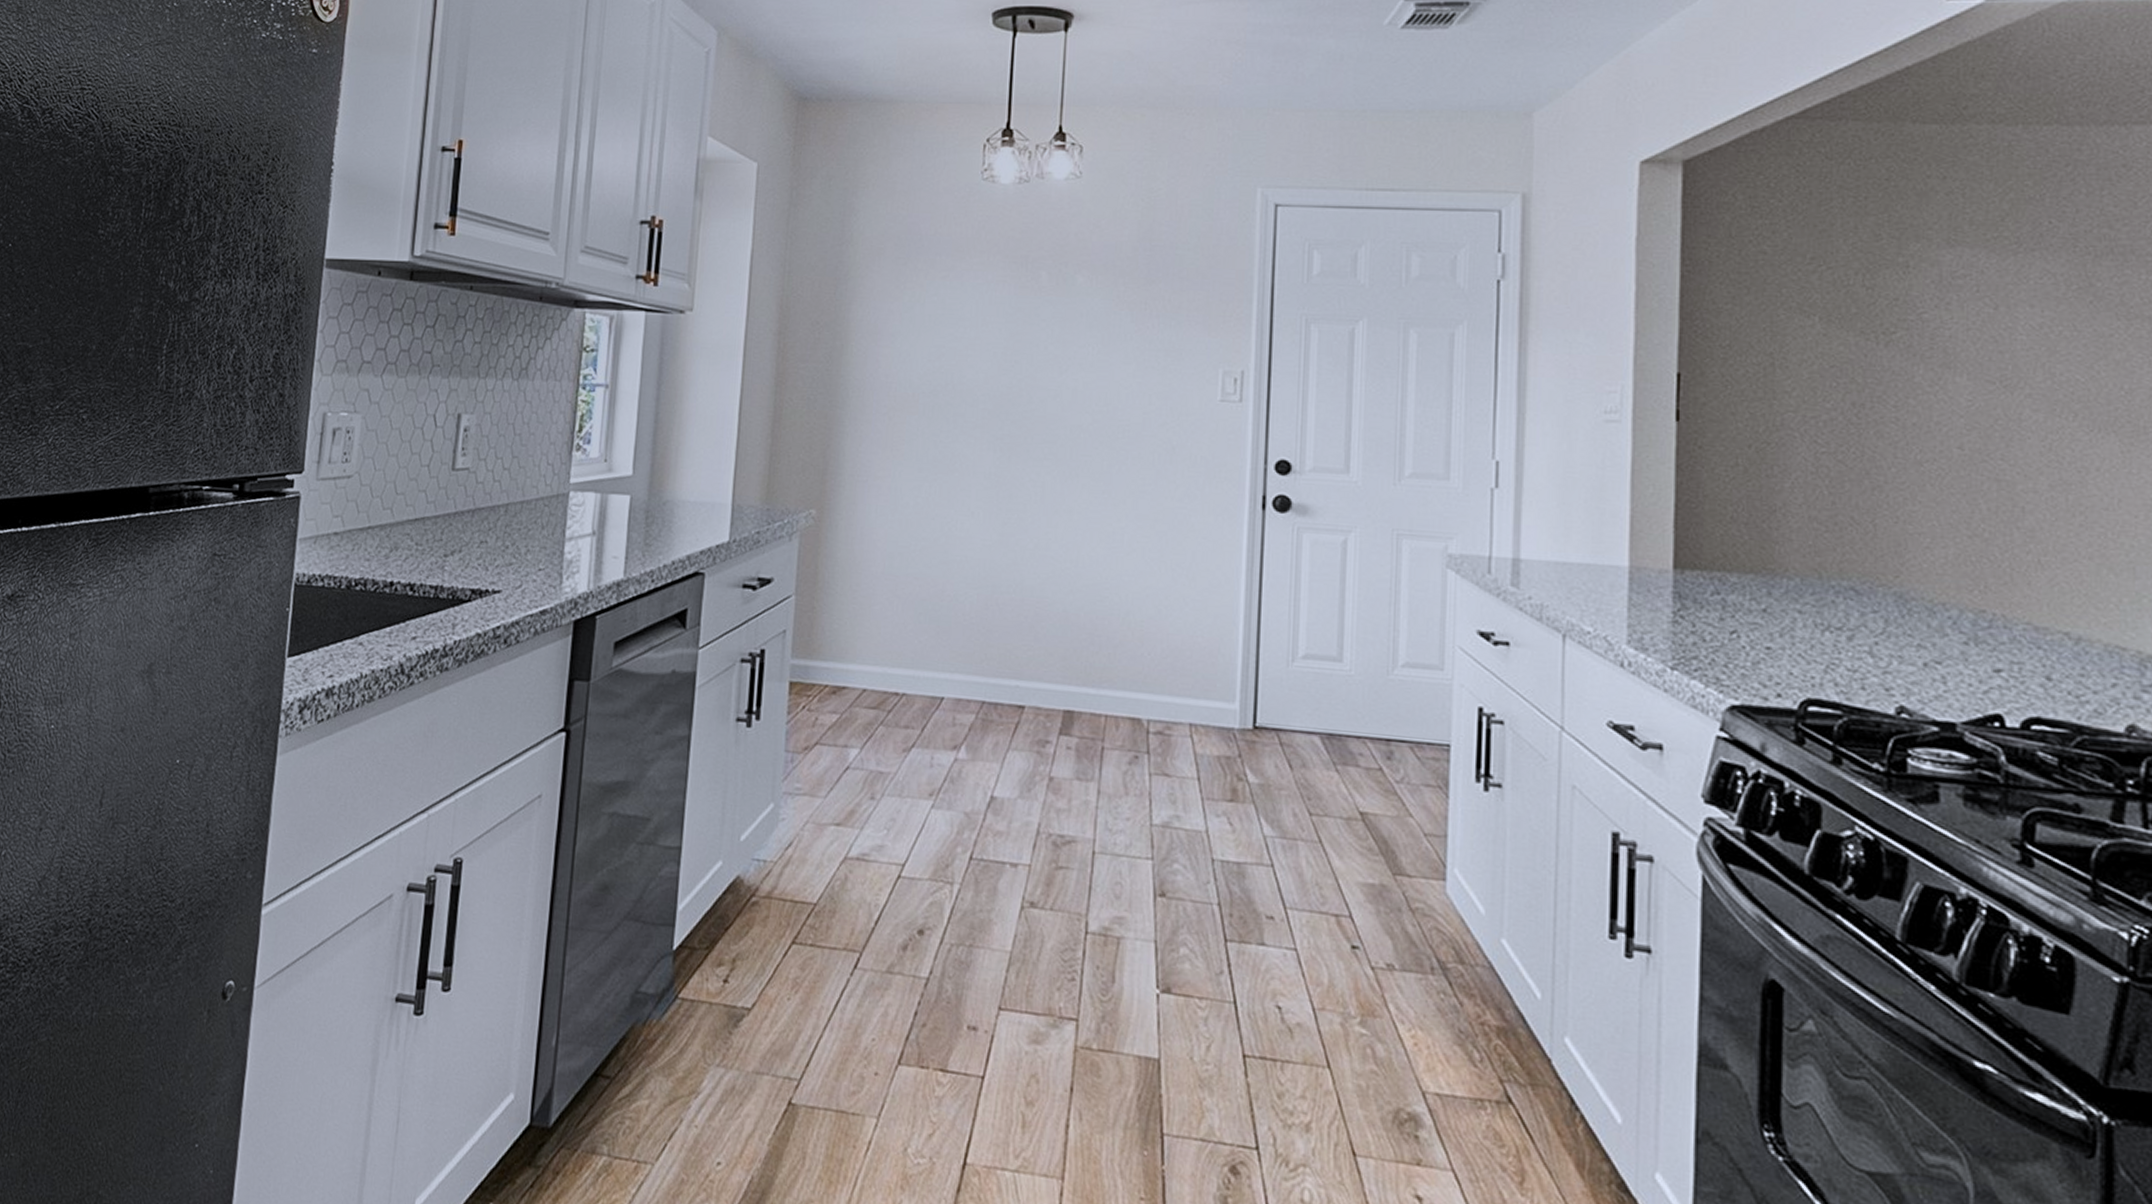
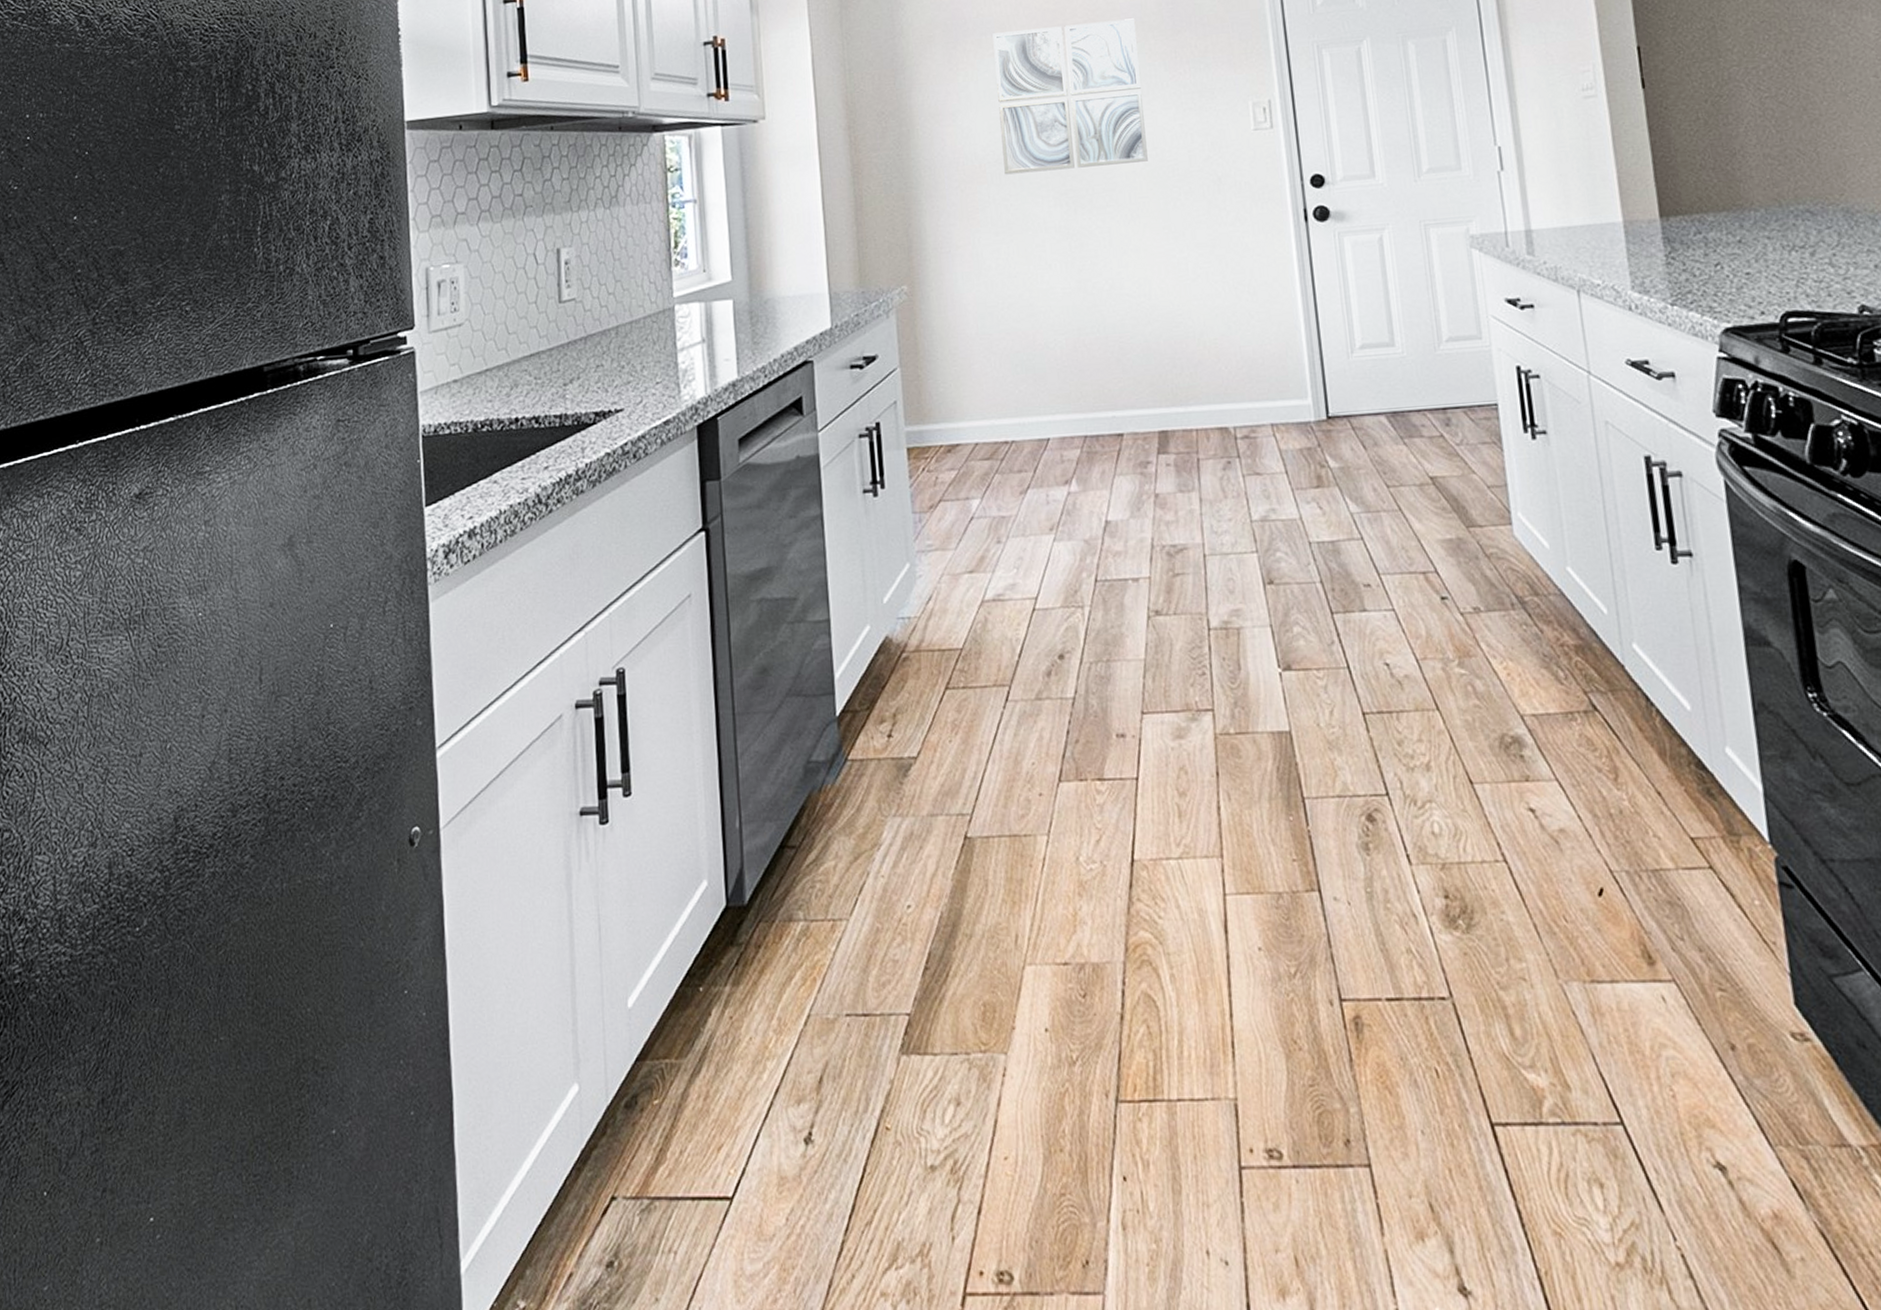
wall art: none [939,255,1106,417] -> present [992,18,1148,175]

